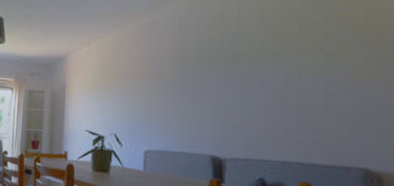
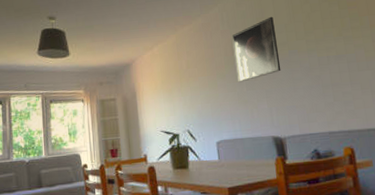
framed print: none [180,21,236,91] -> present [231,16,281,82]

